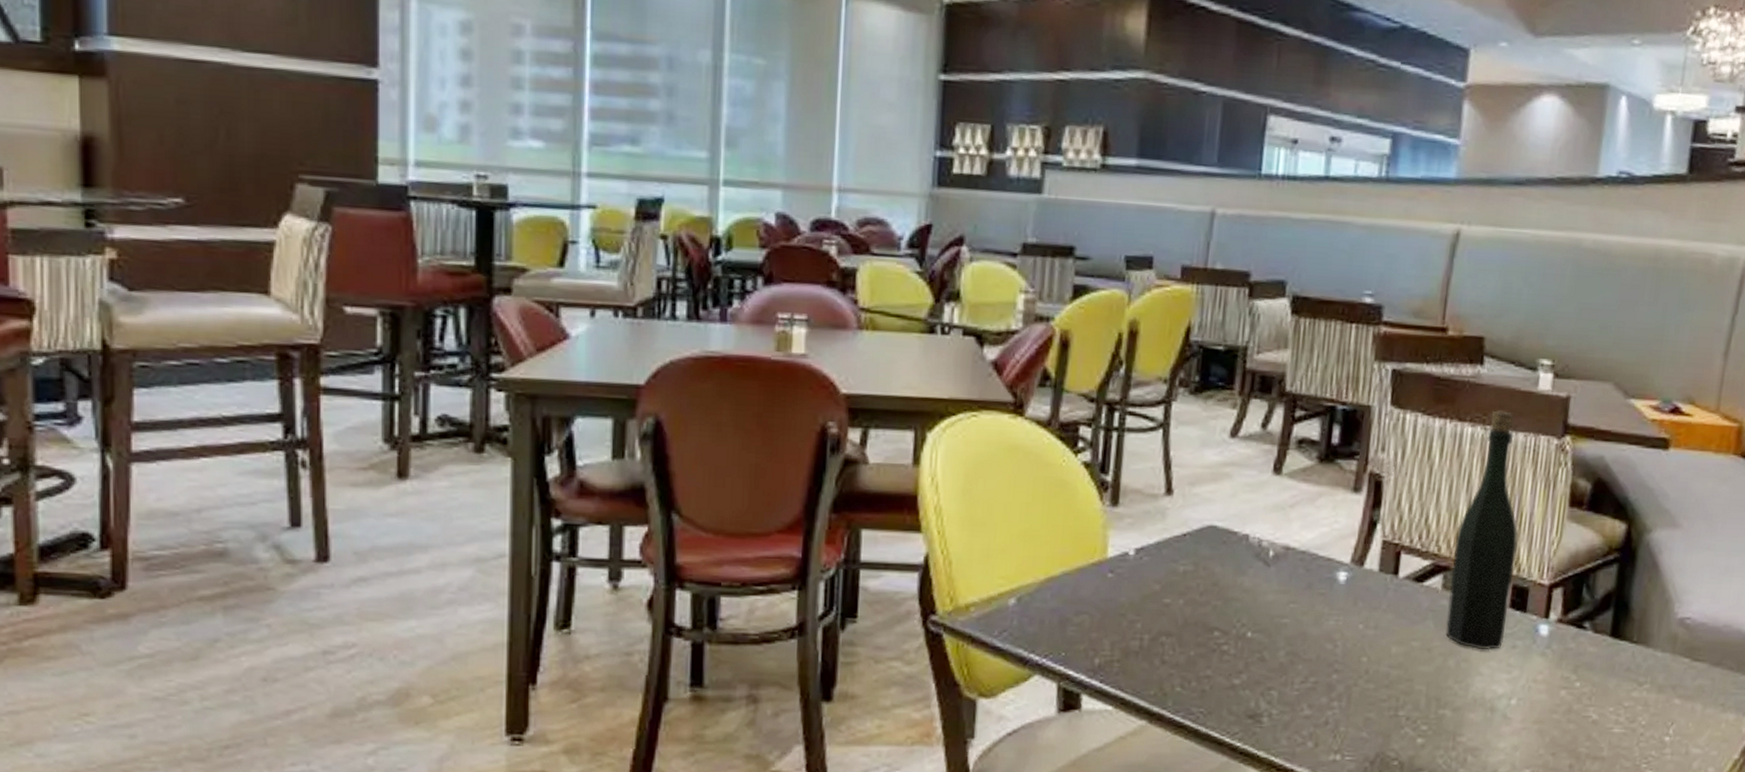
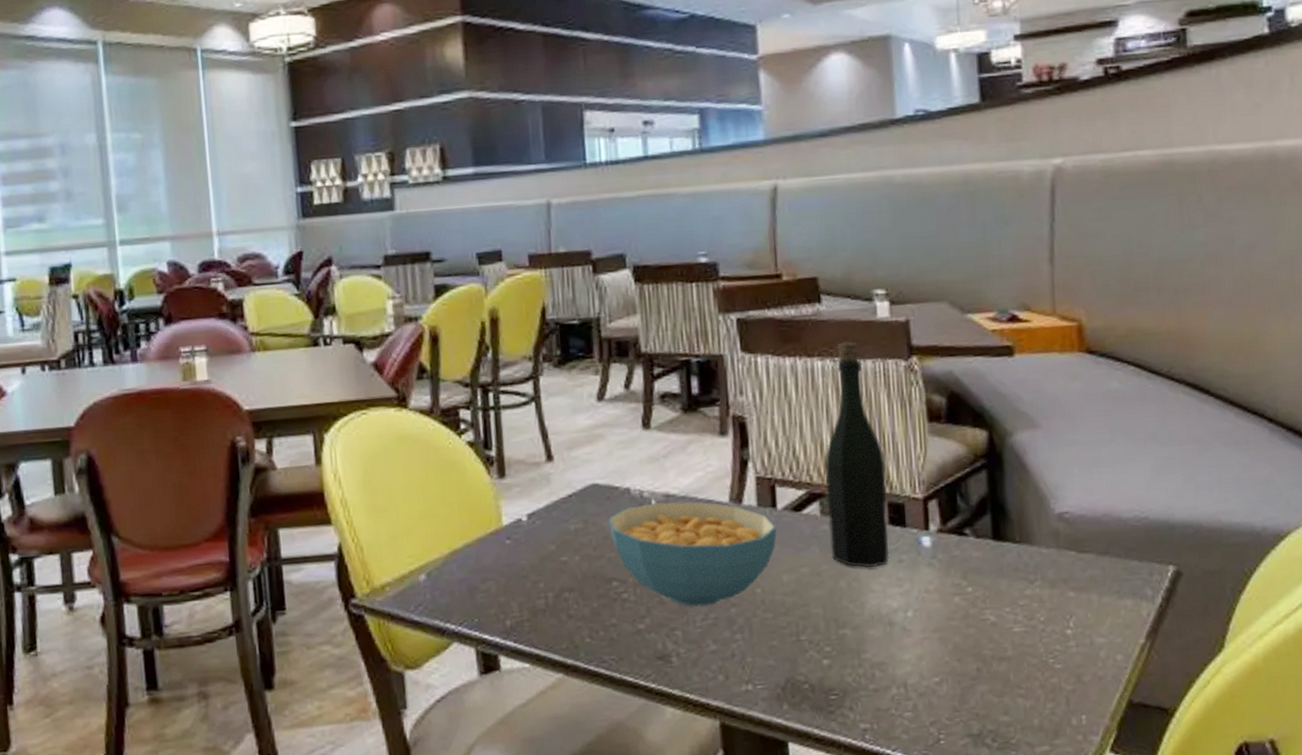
cereal bowl: none [1220,554,1395,670] -> present [608,501,777,608]

